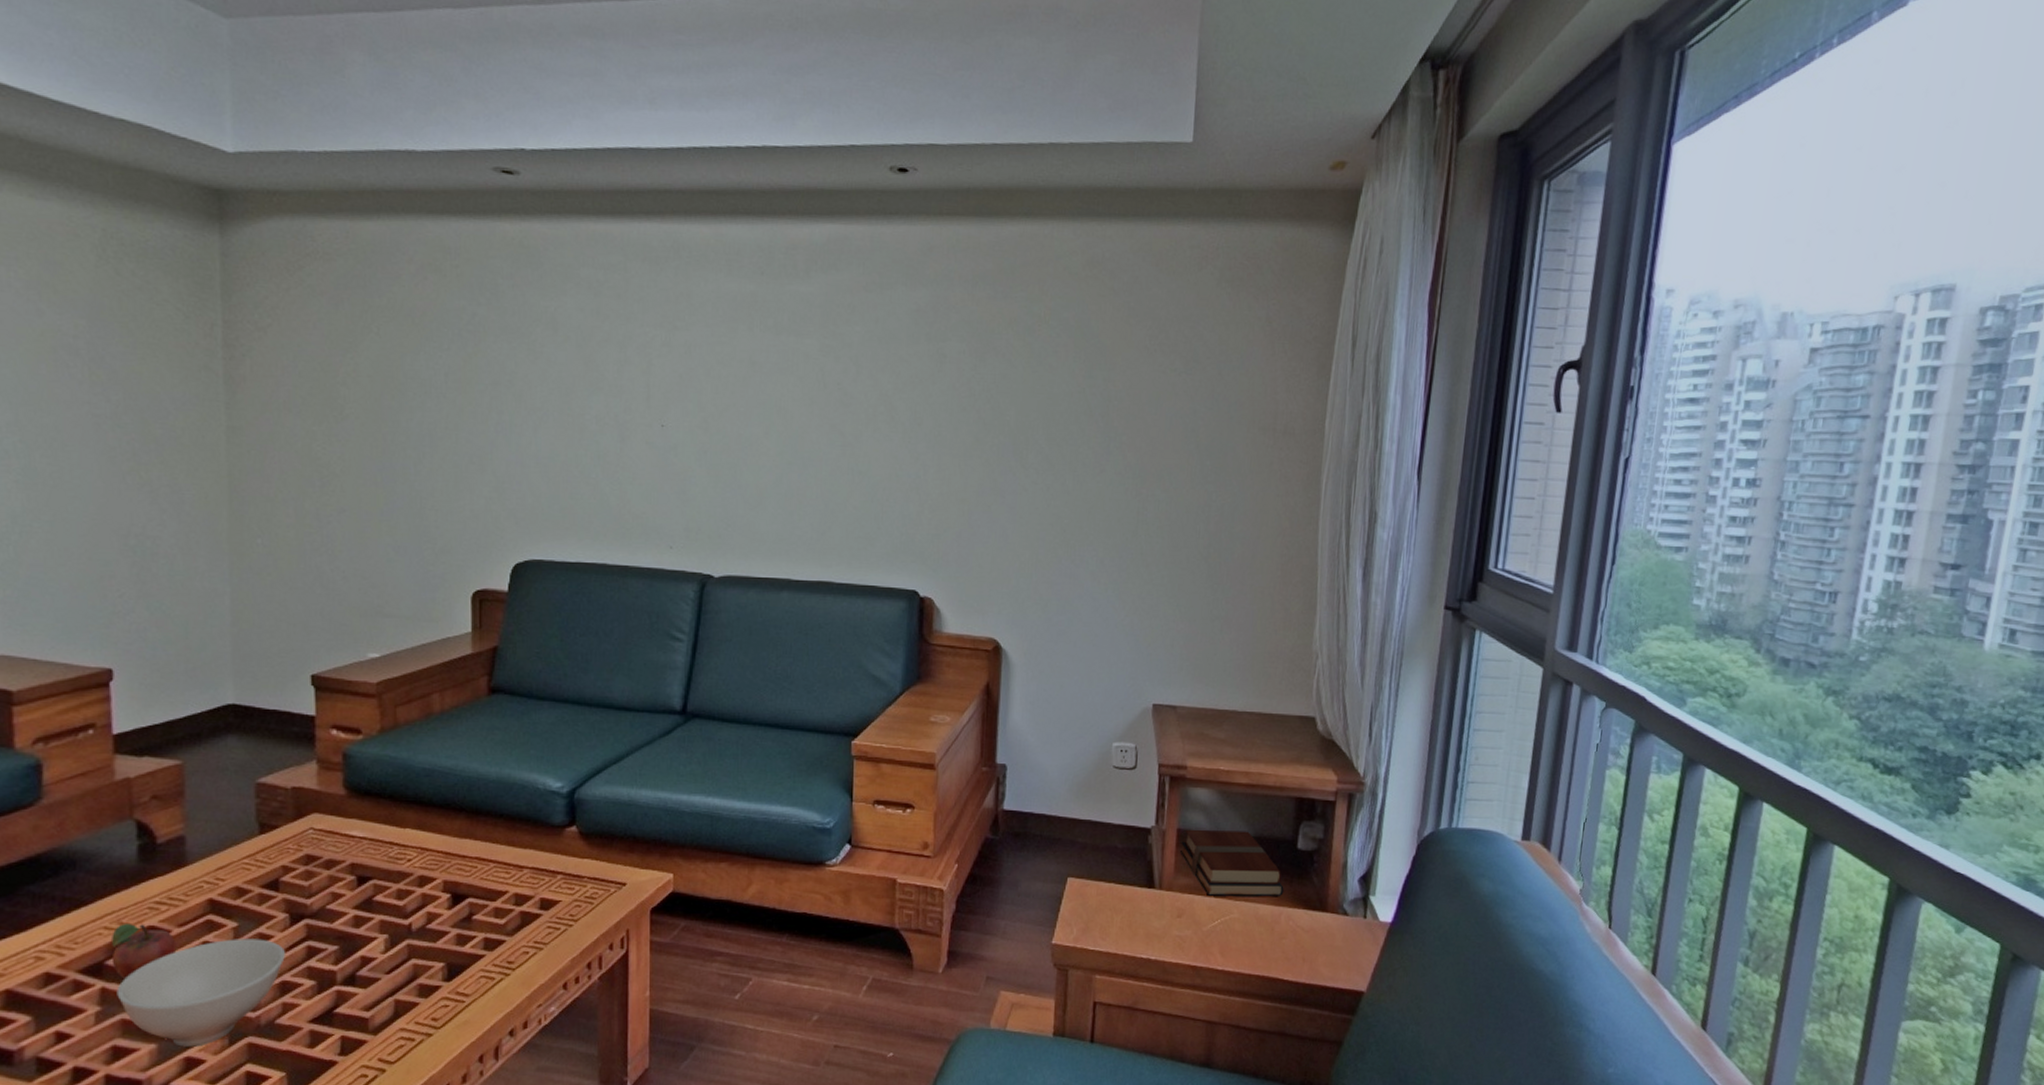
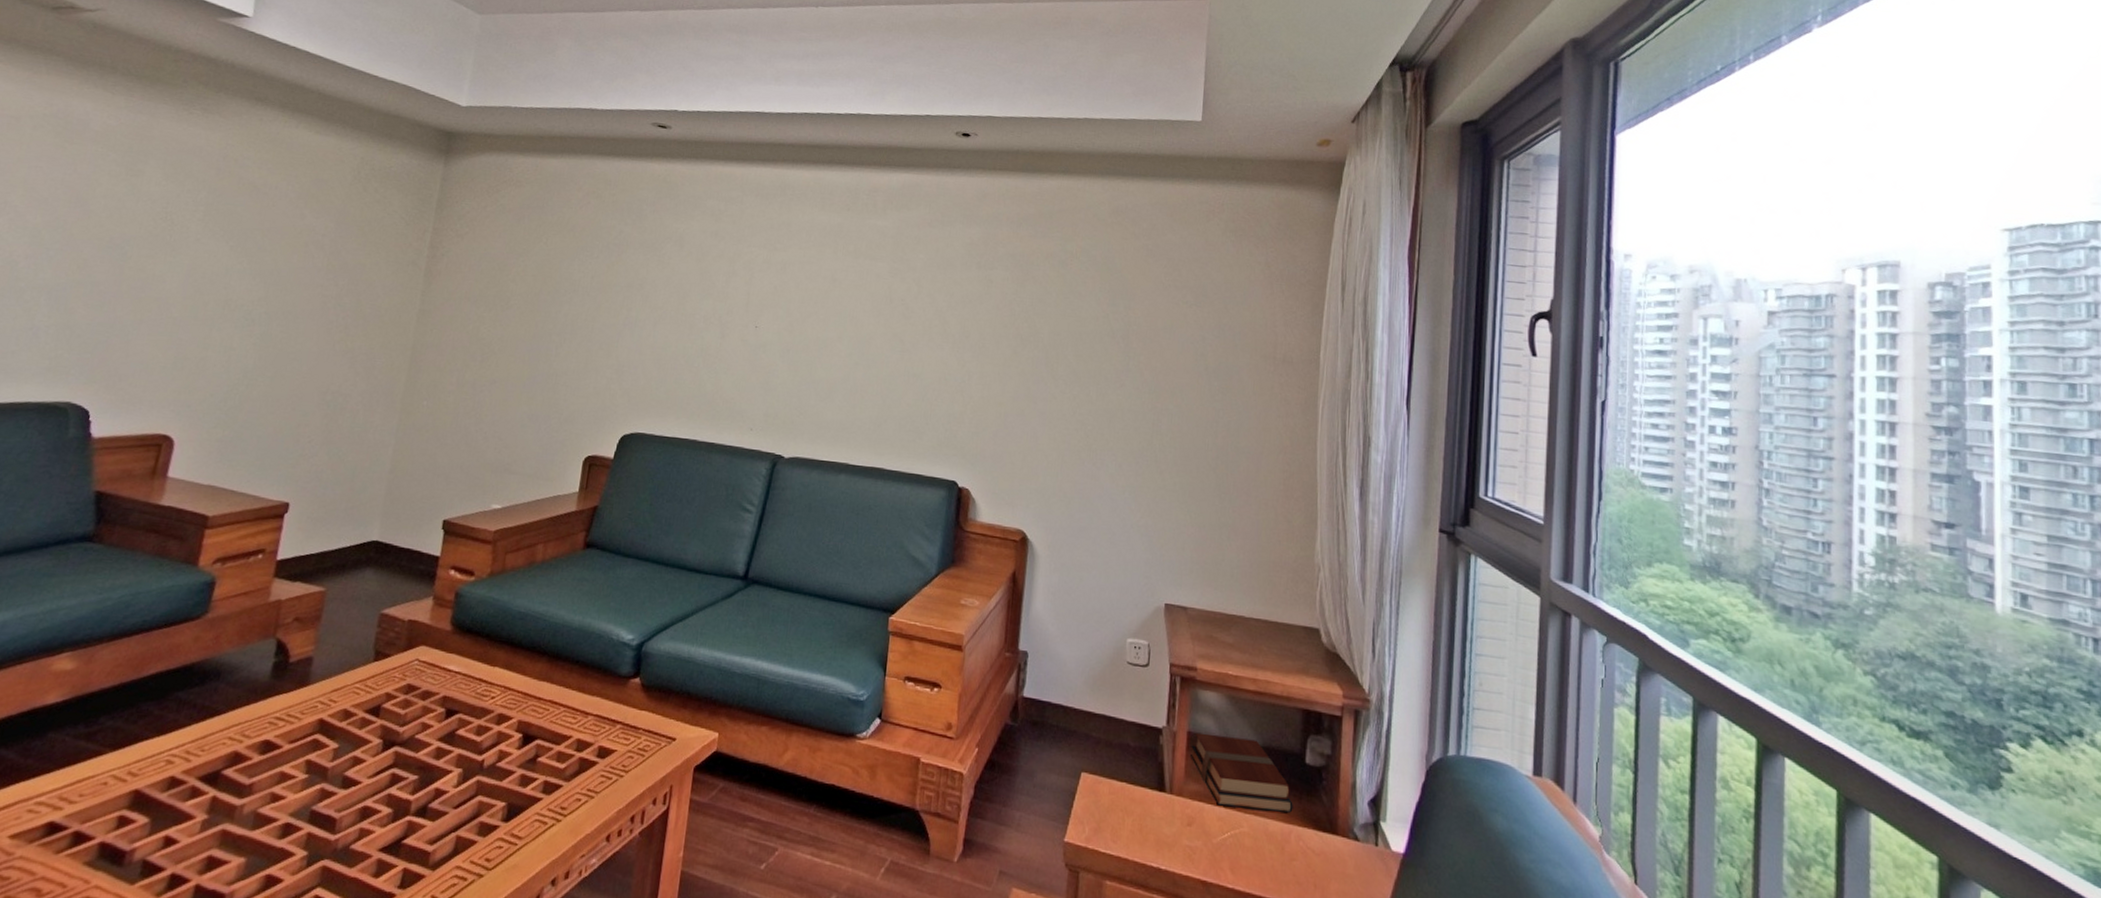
fruit: present [111,924,177,980] -> none [227,736,285,791]
bowl: present [116,939,285,1047] -> none [224,759,373,865]

